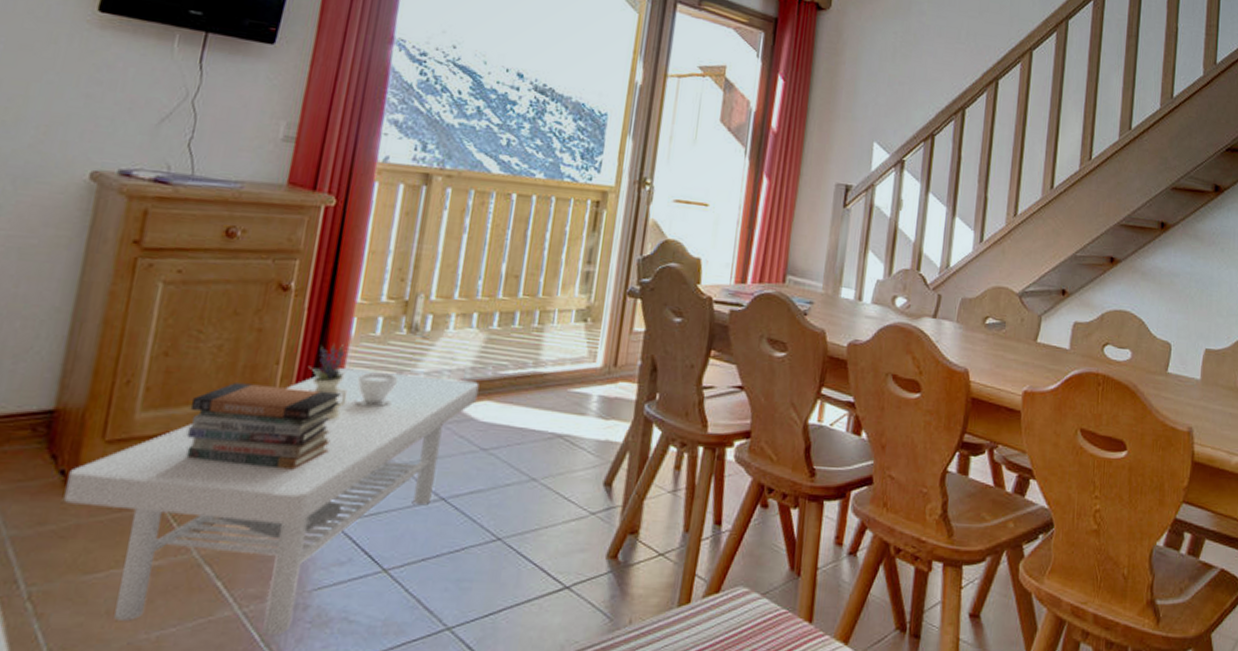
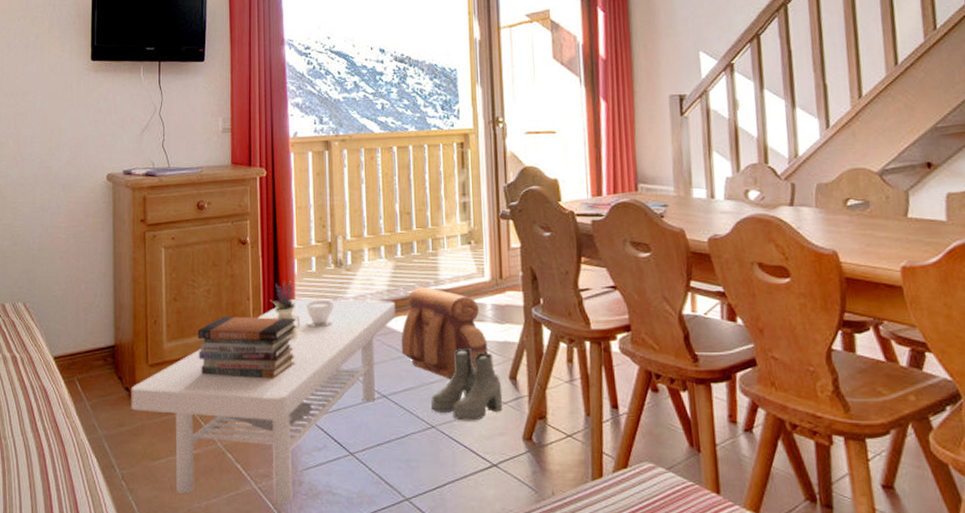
backpack: none [475,367,585,483] -> present [401,287,487,380]
boots: none [501,444,593,534] -> present [431,347,503,421]

